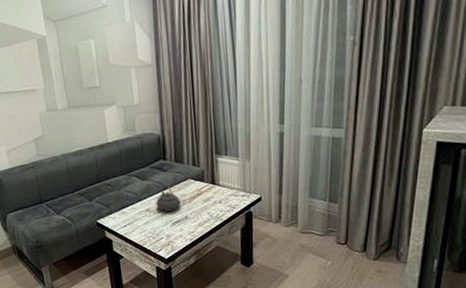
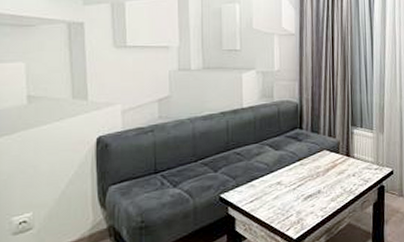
teapot: present [156,183,182,212] -> none [288,154,315,185]

